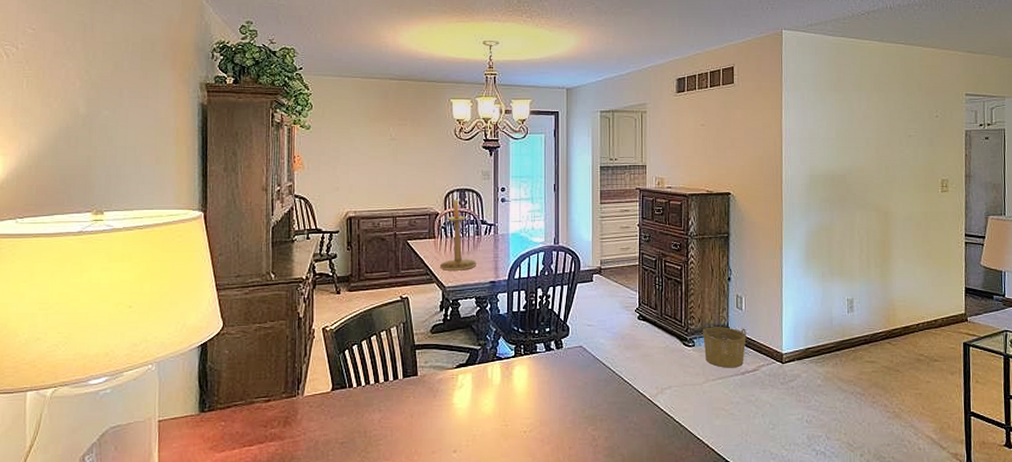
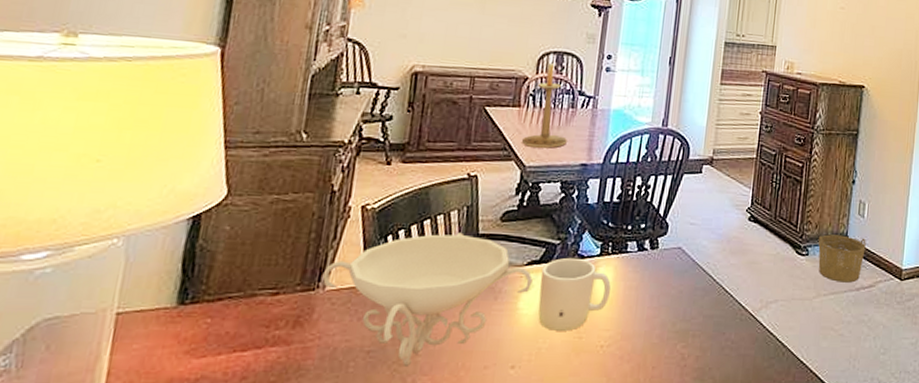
decorative bowl: none [300,344,462,455] -> present [322,232,533,368]
mug: none [468,359,526,420] -> present [538,257,611,331]

